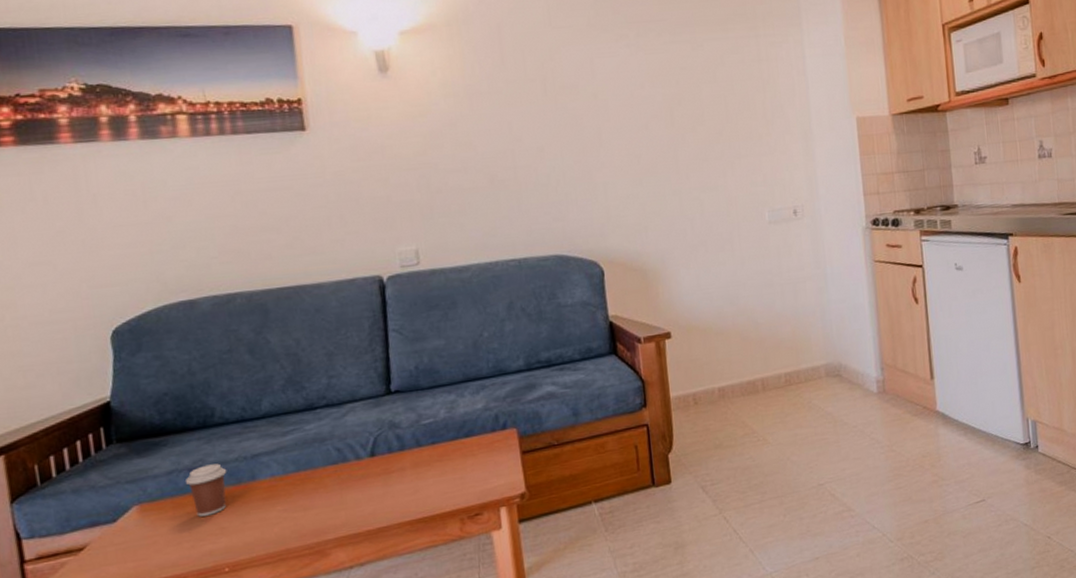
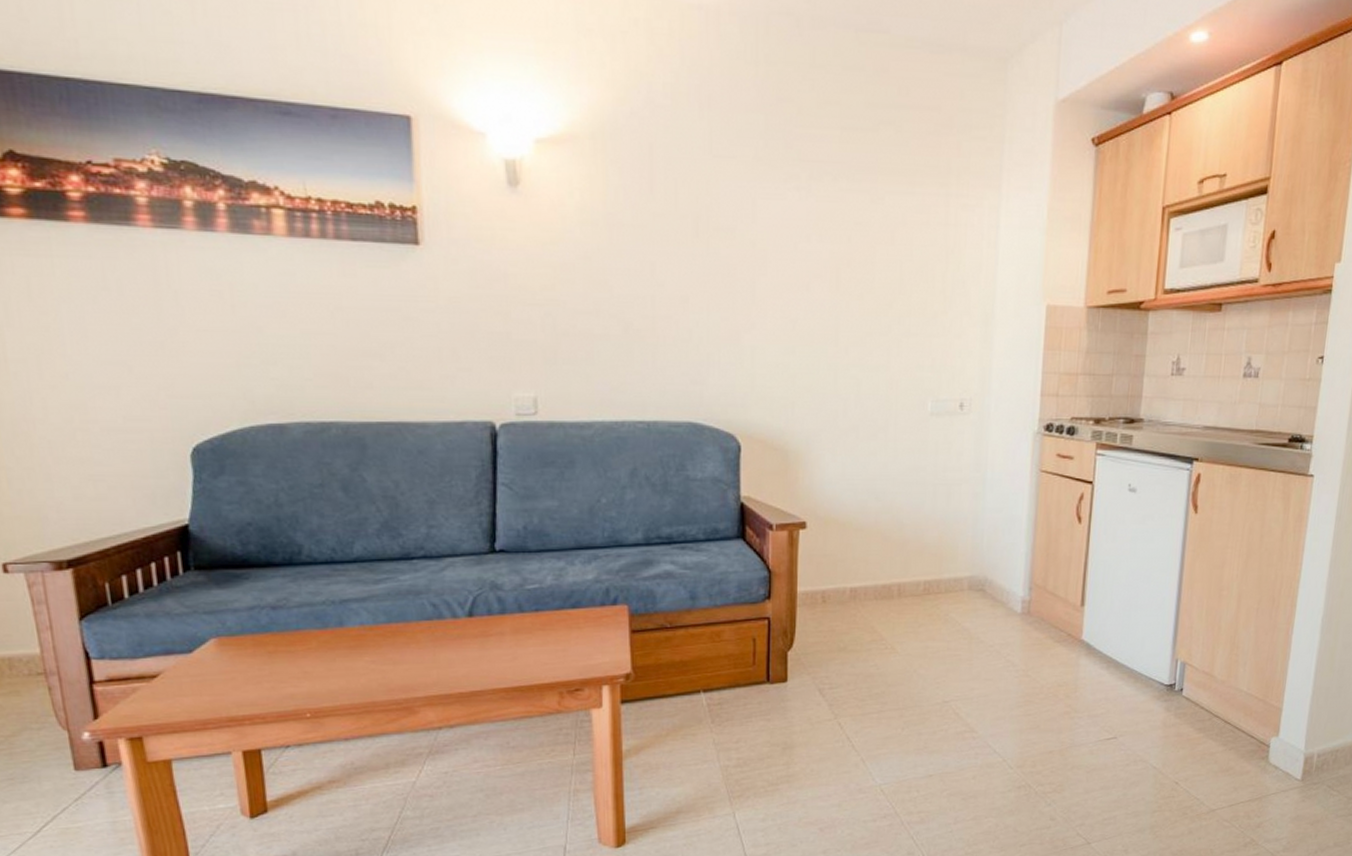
coffee cup: present [186,463,227,517] -> none [268,604,313,658]

